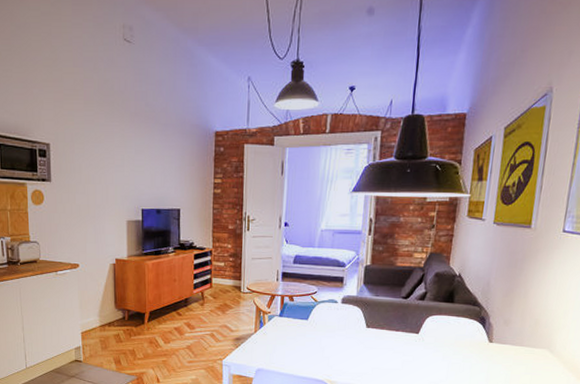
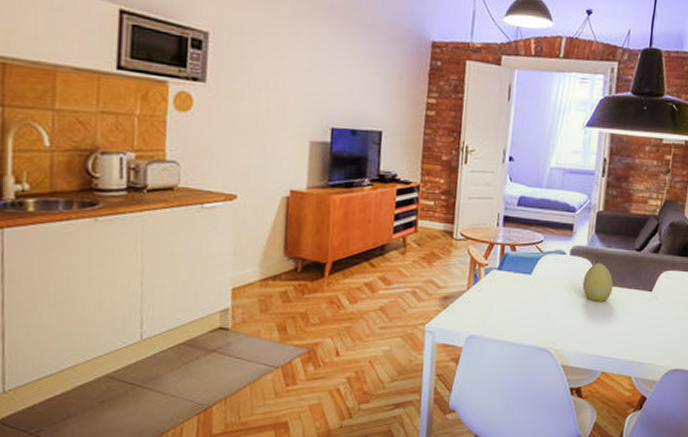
decorative egg: none [353,309,382,342] -> present [582,262,614,302]

